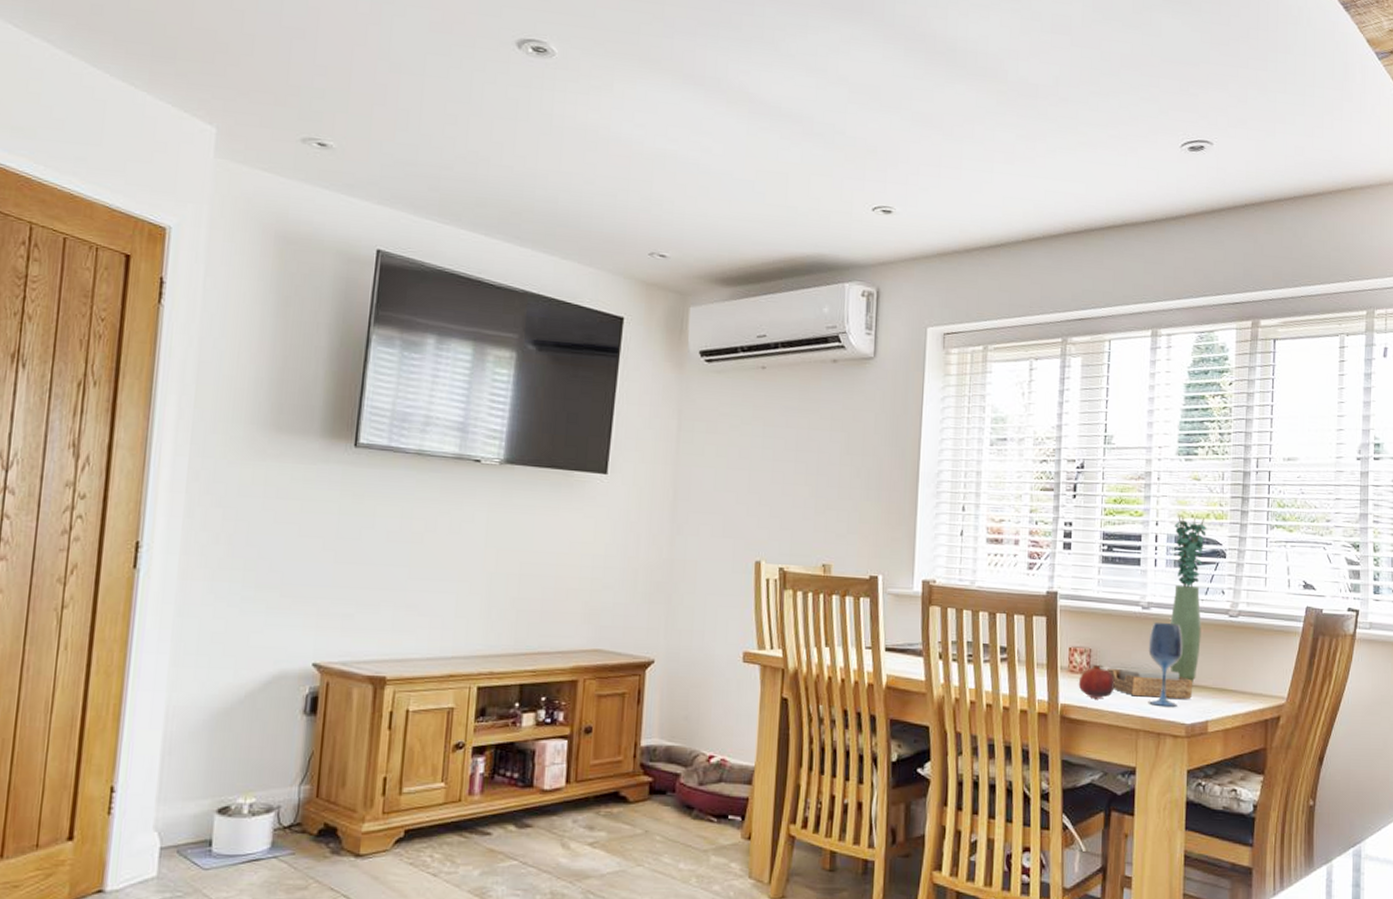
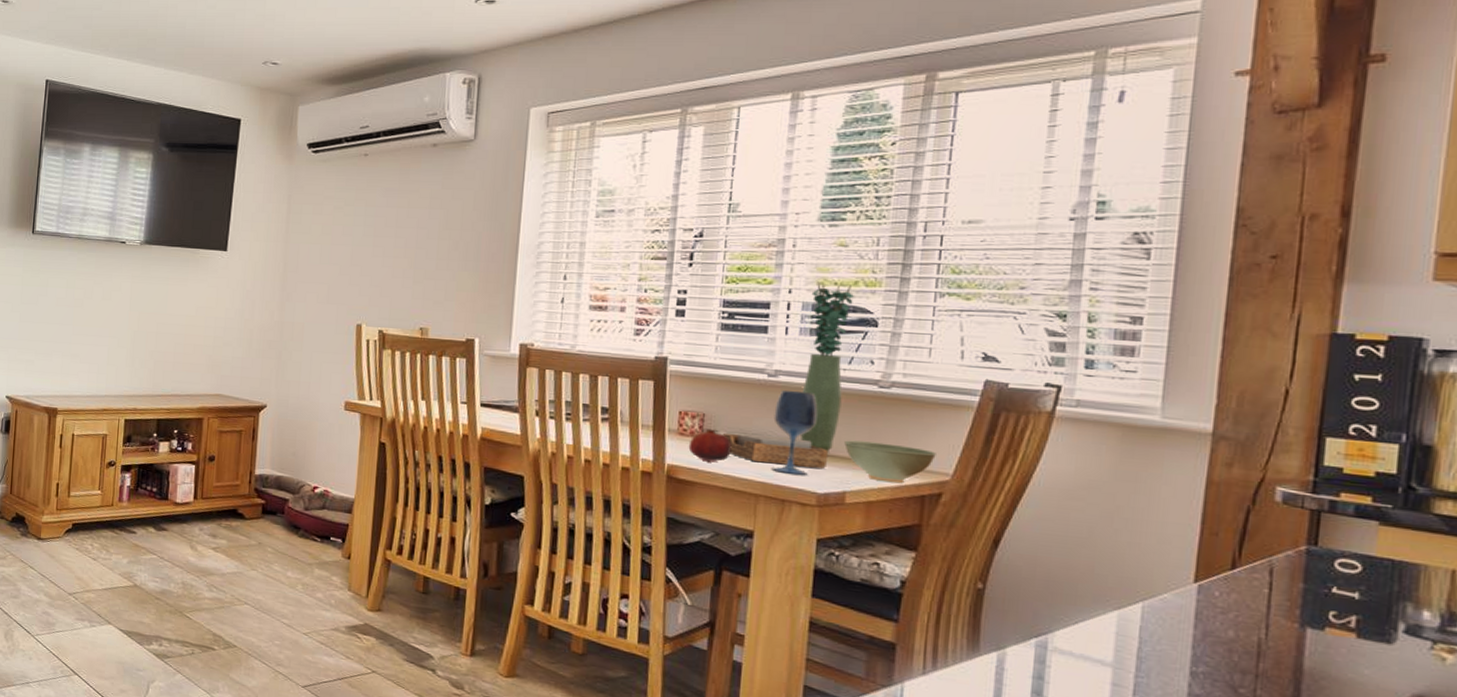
bowl: none [1205,669,1274,710] -> present [844,440,936,484]

